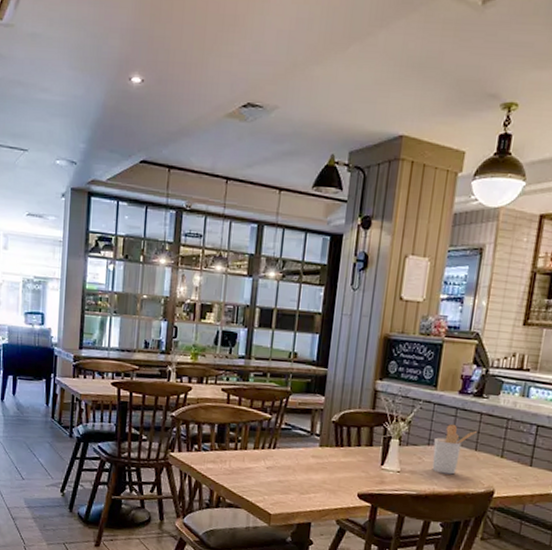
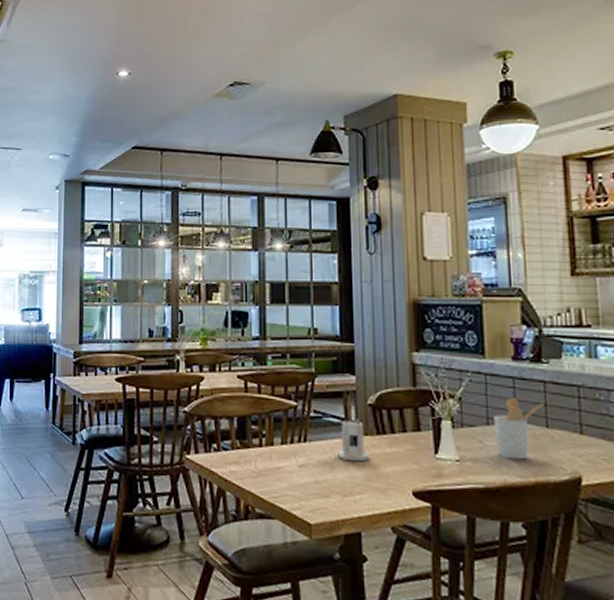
candle: none [300,432,327,468] -> present [338,418,369,462]

